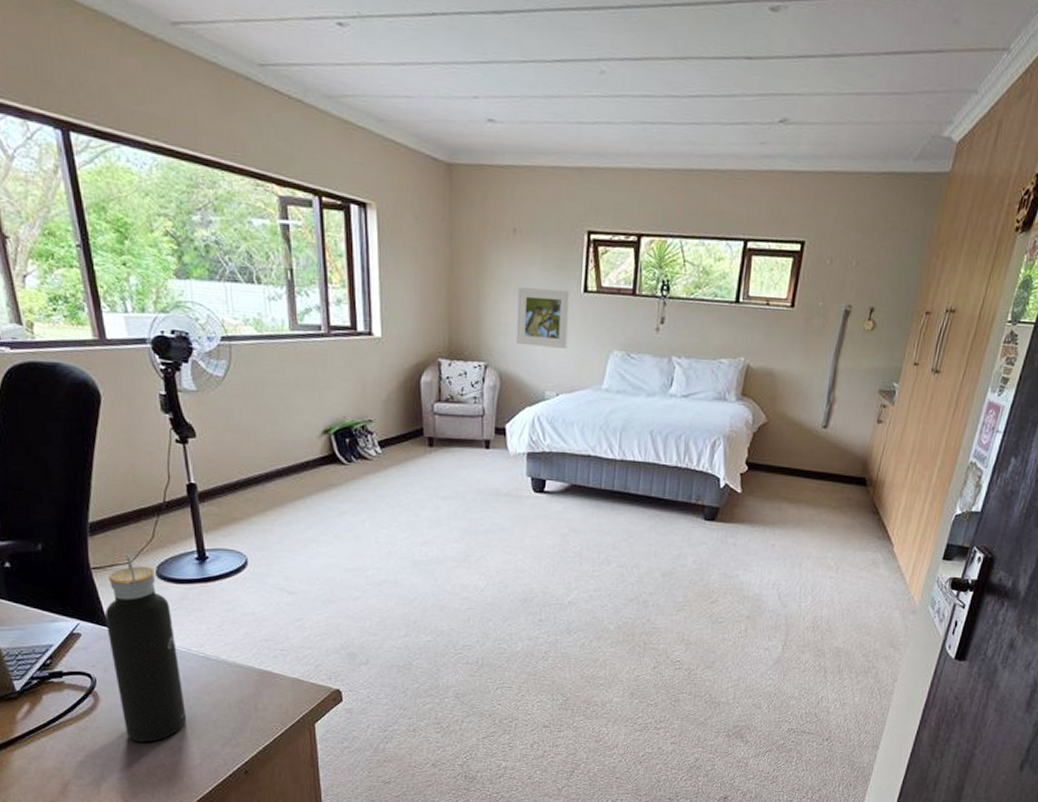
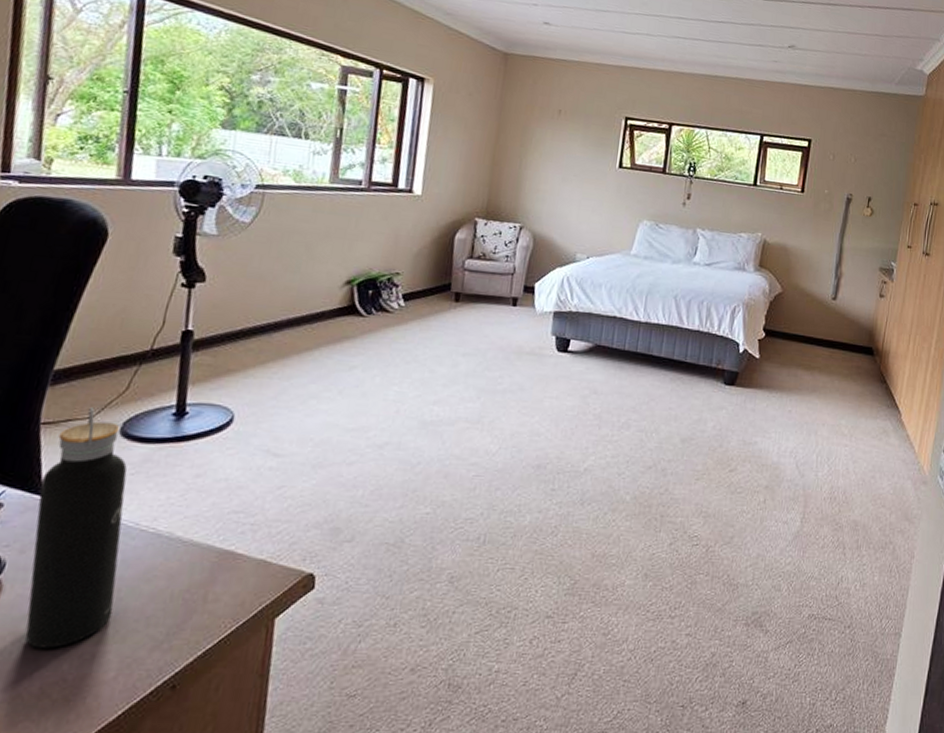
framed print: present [516,287,571,348] -> none [552,159,607,216]

